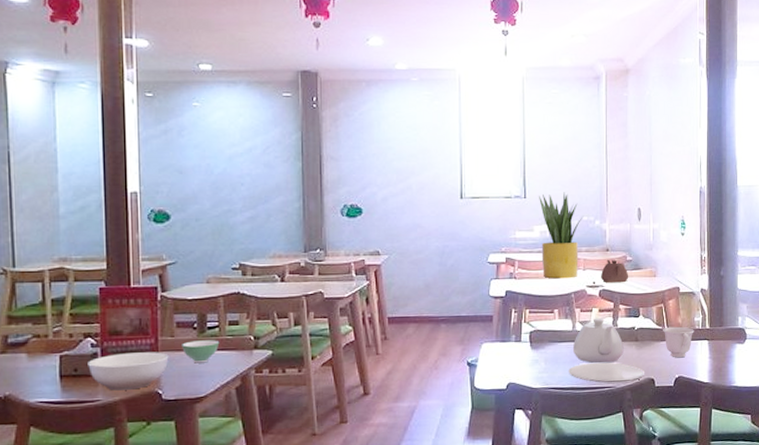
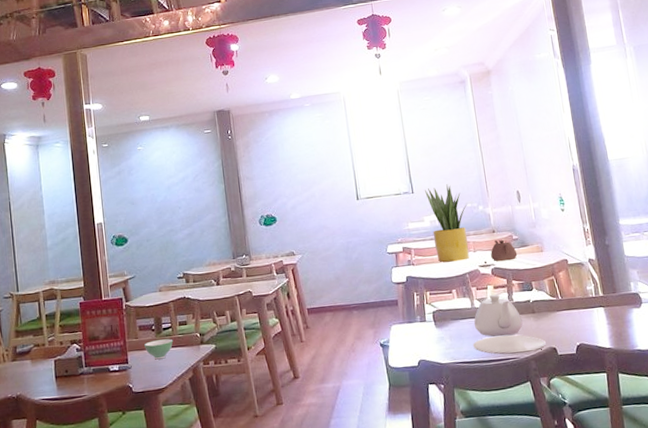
bowl: present [88,352,169,391] -> none [75,352,135,387]
teacup: present [663,326,694,358] -> none [557,296,589,326]

